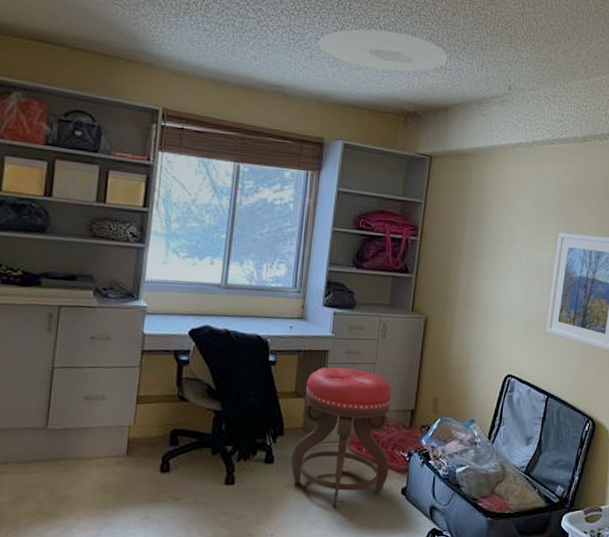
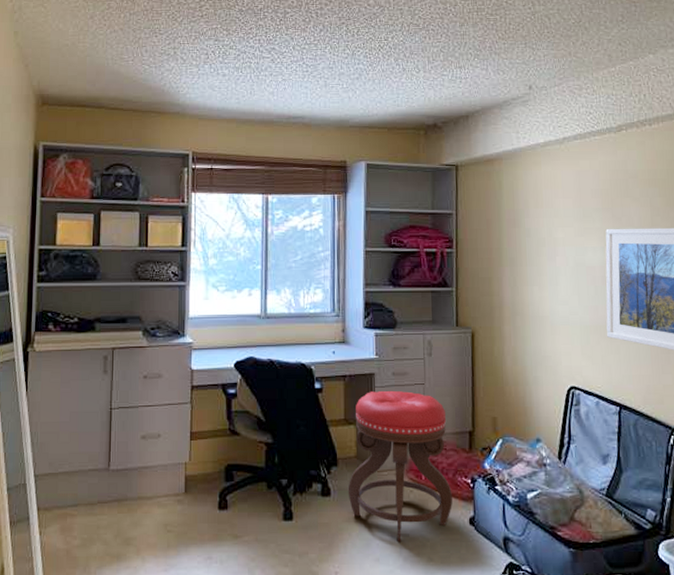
ceiling light: present [317,29,448,73] -> none [331,50,462,89]

